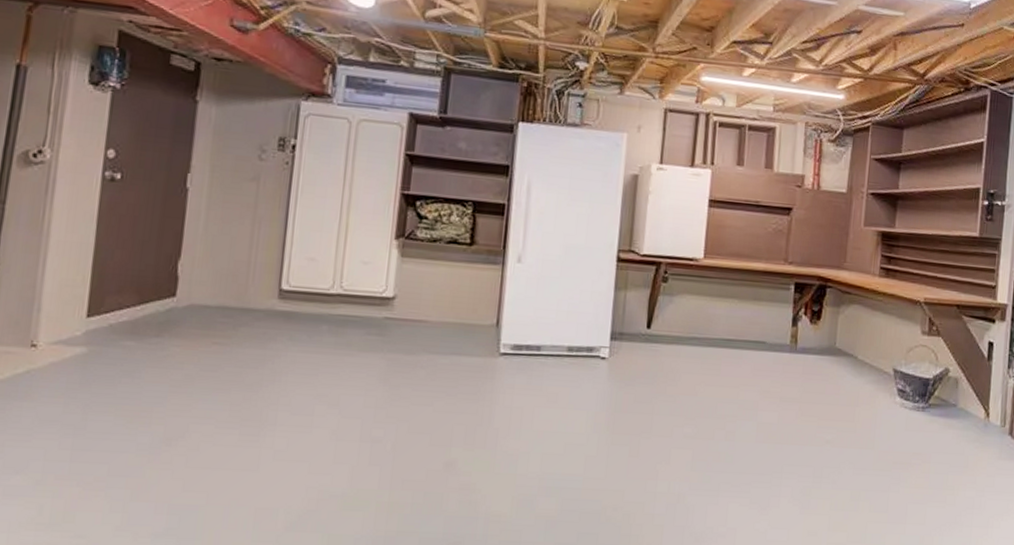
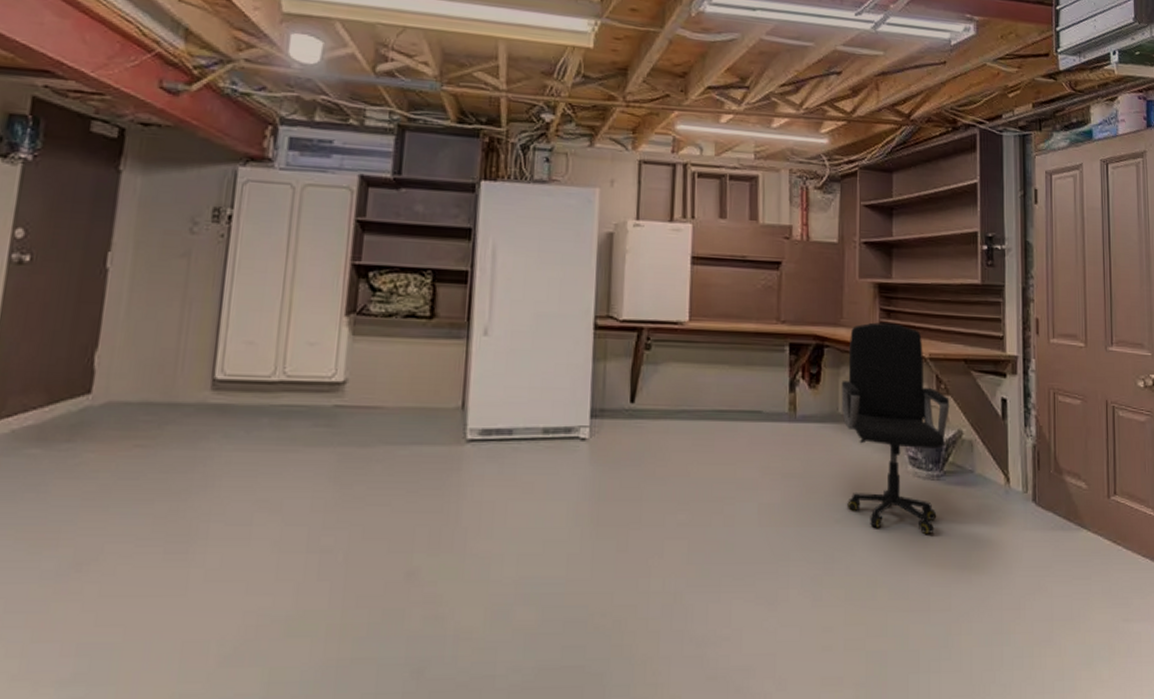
office chair: none [837,267,940,458] -> present [841,322,950,534]

